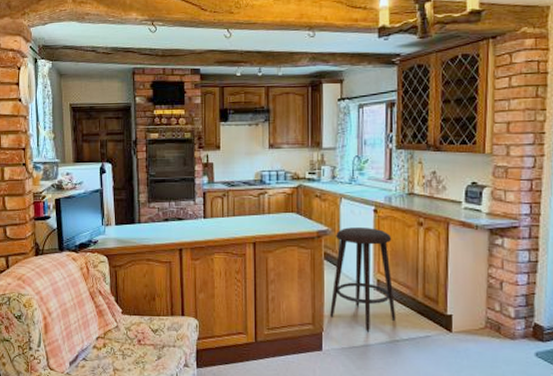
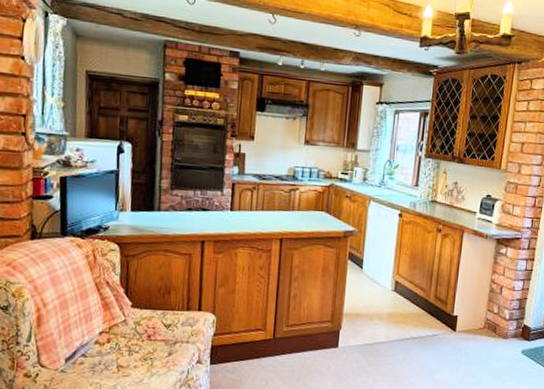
stool: present [330,227,396,332] -> none [349,229,413,330]

